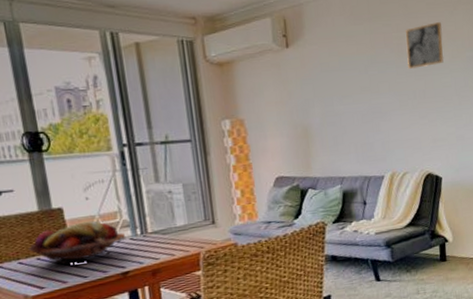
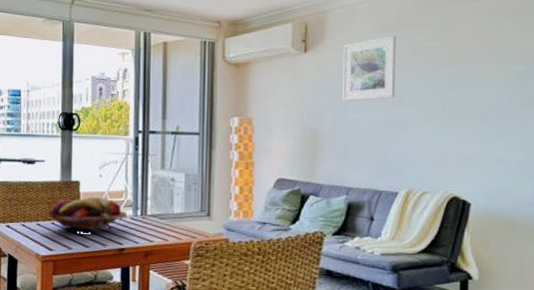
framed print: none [322,26,373,96] -> present [342,34,396,102]
wall art: present [406,22,444,69] -> none [438,33,486,80]

